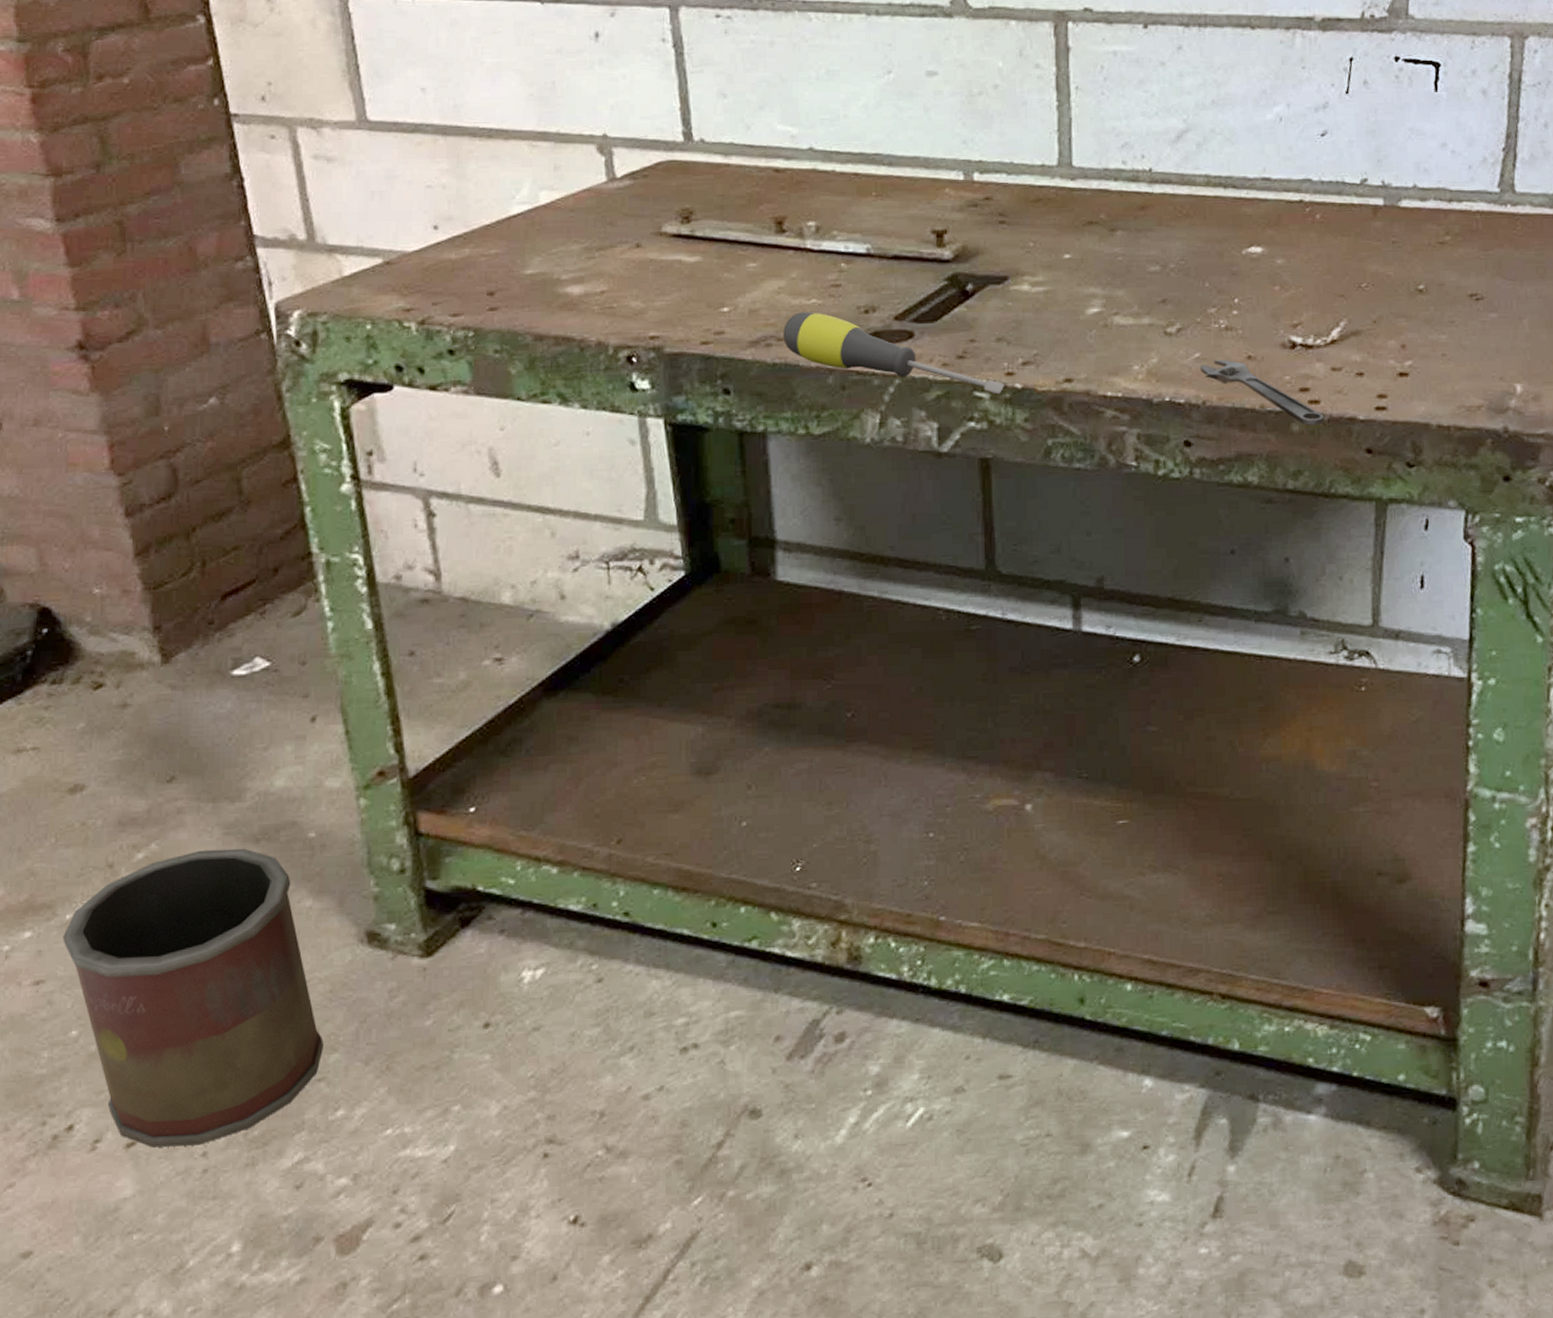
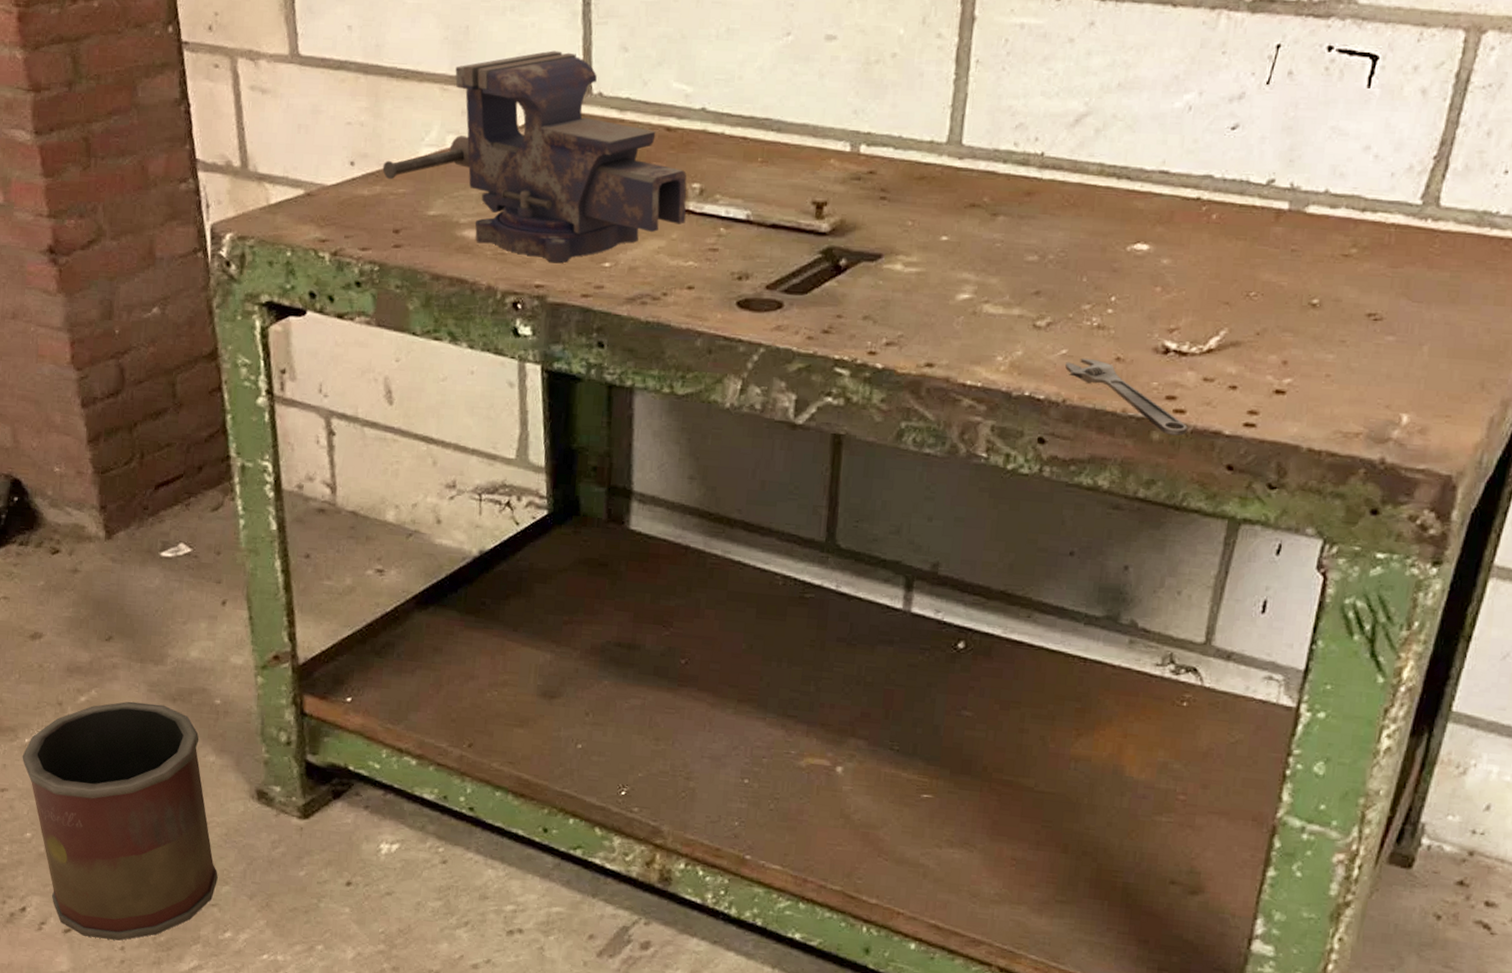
bench vise: none [470,101,804,312] -> present [382,50,687,263]
screwdriver: present [783,312,1005,395] -> none [658,273,866,373]

